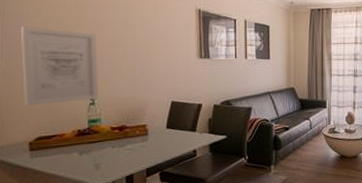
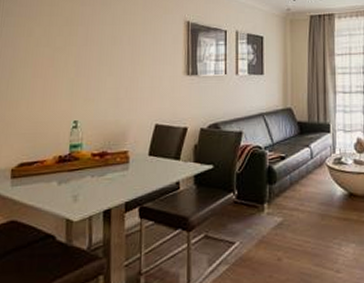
wall art: present [21,27,99,106] -> none [11,46,84,129]

